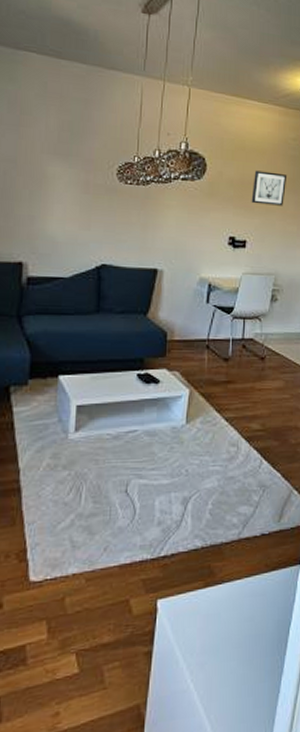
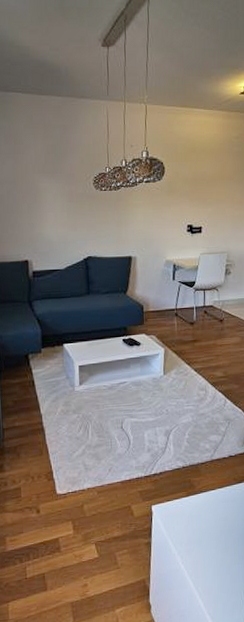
wall art: present [251,170,288,206] -> none [203,167,233,196]

